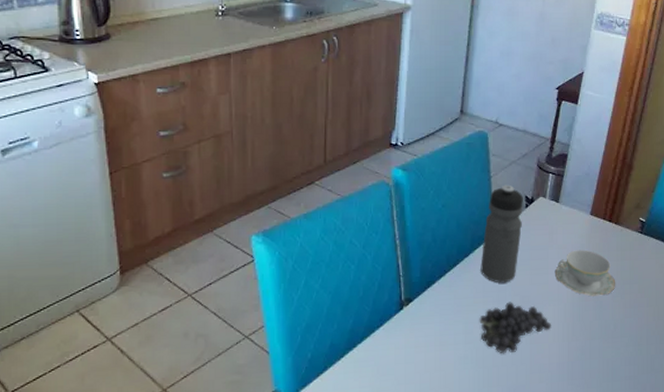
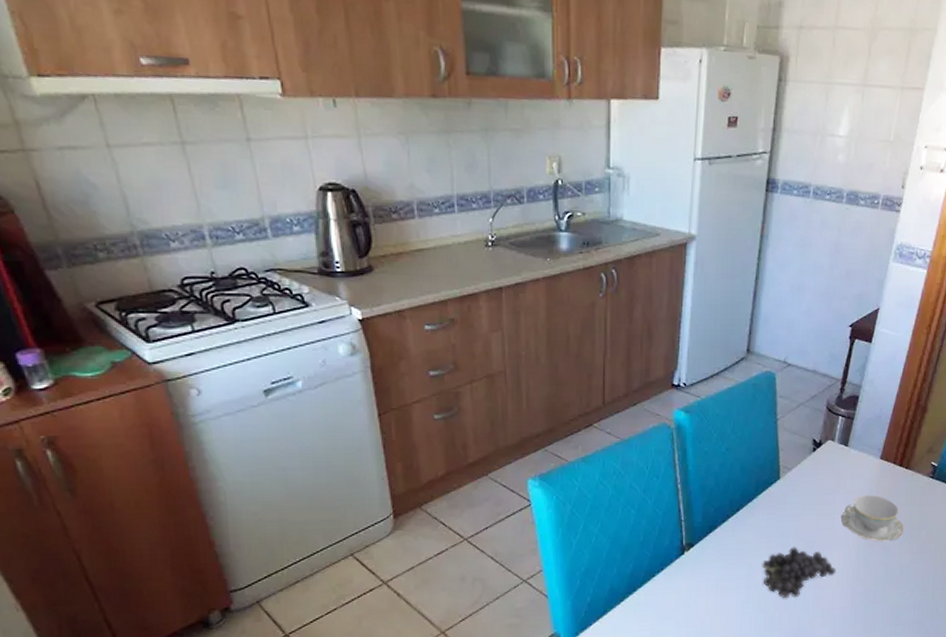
water bottle: present [480,184,523,283] -> none [764,427,811,528]

